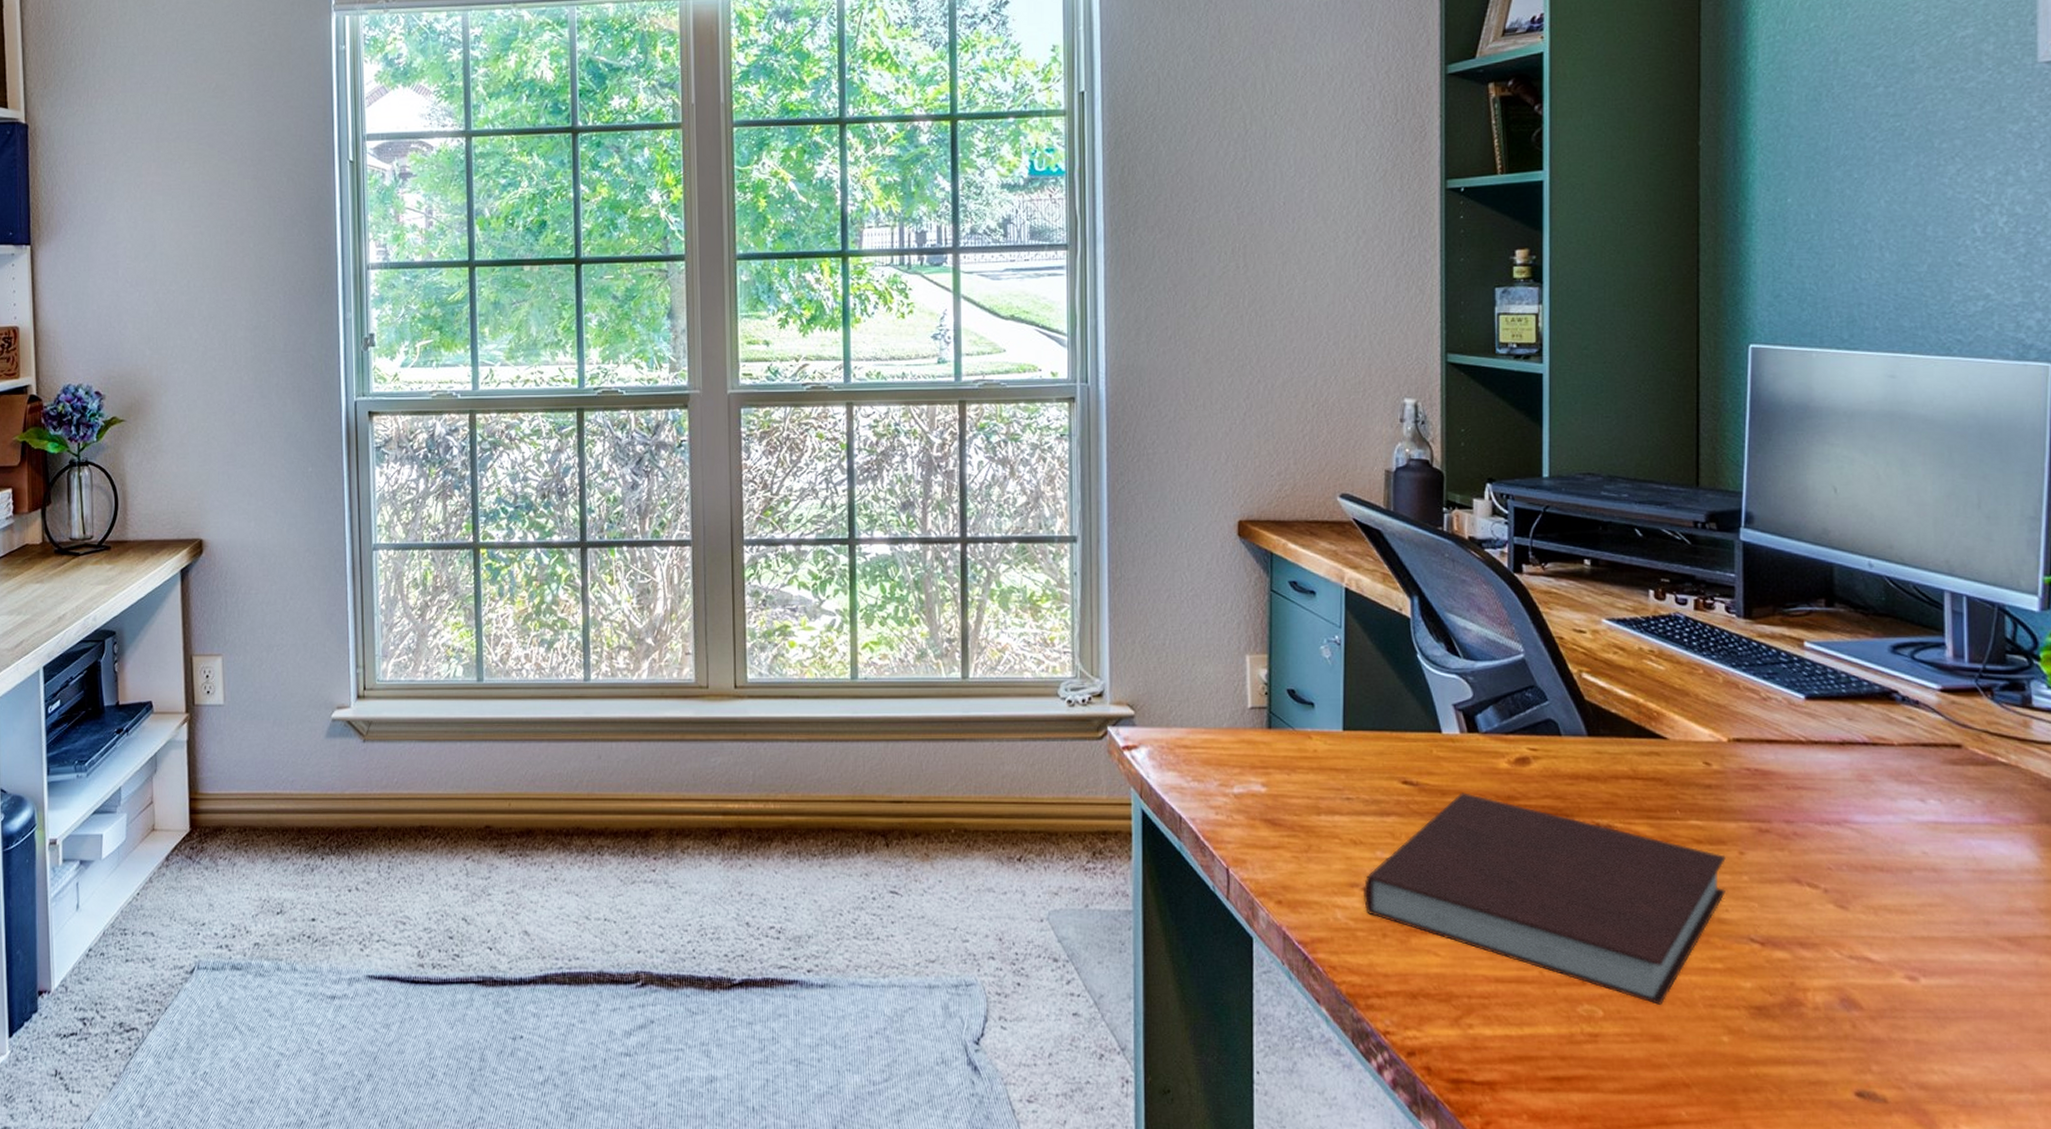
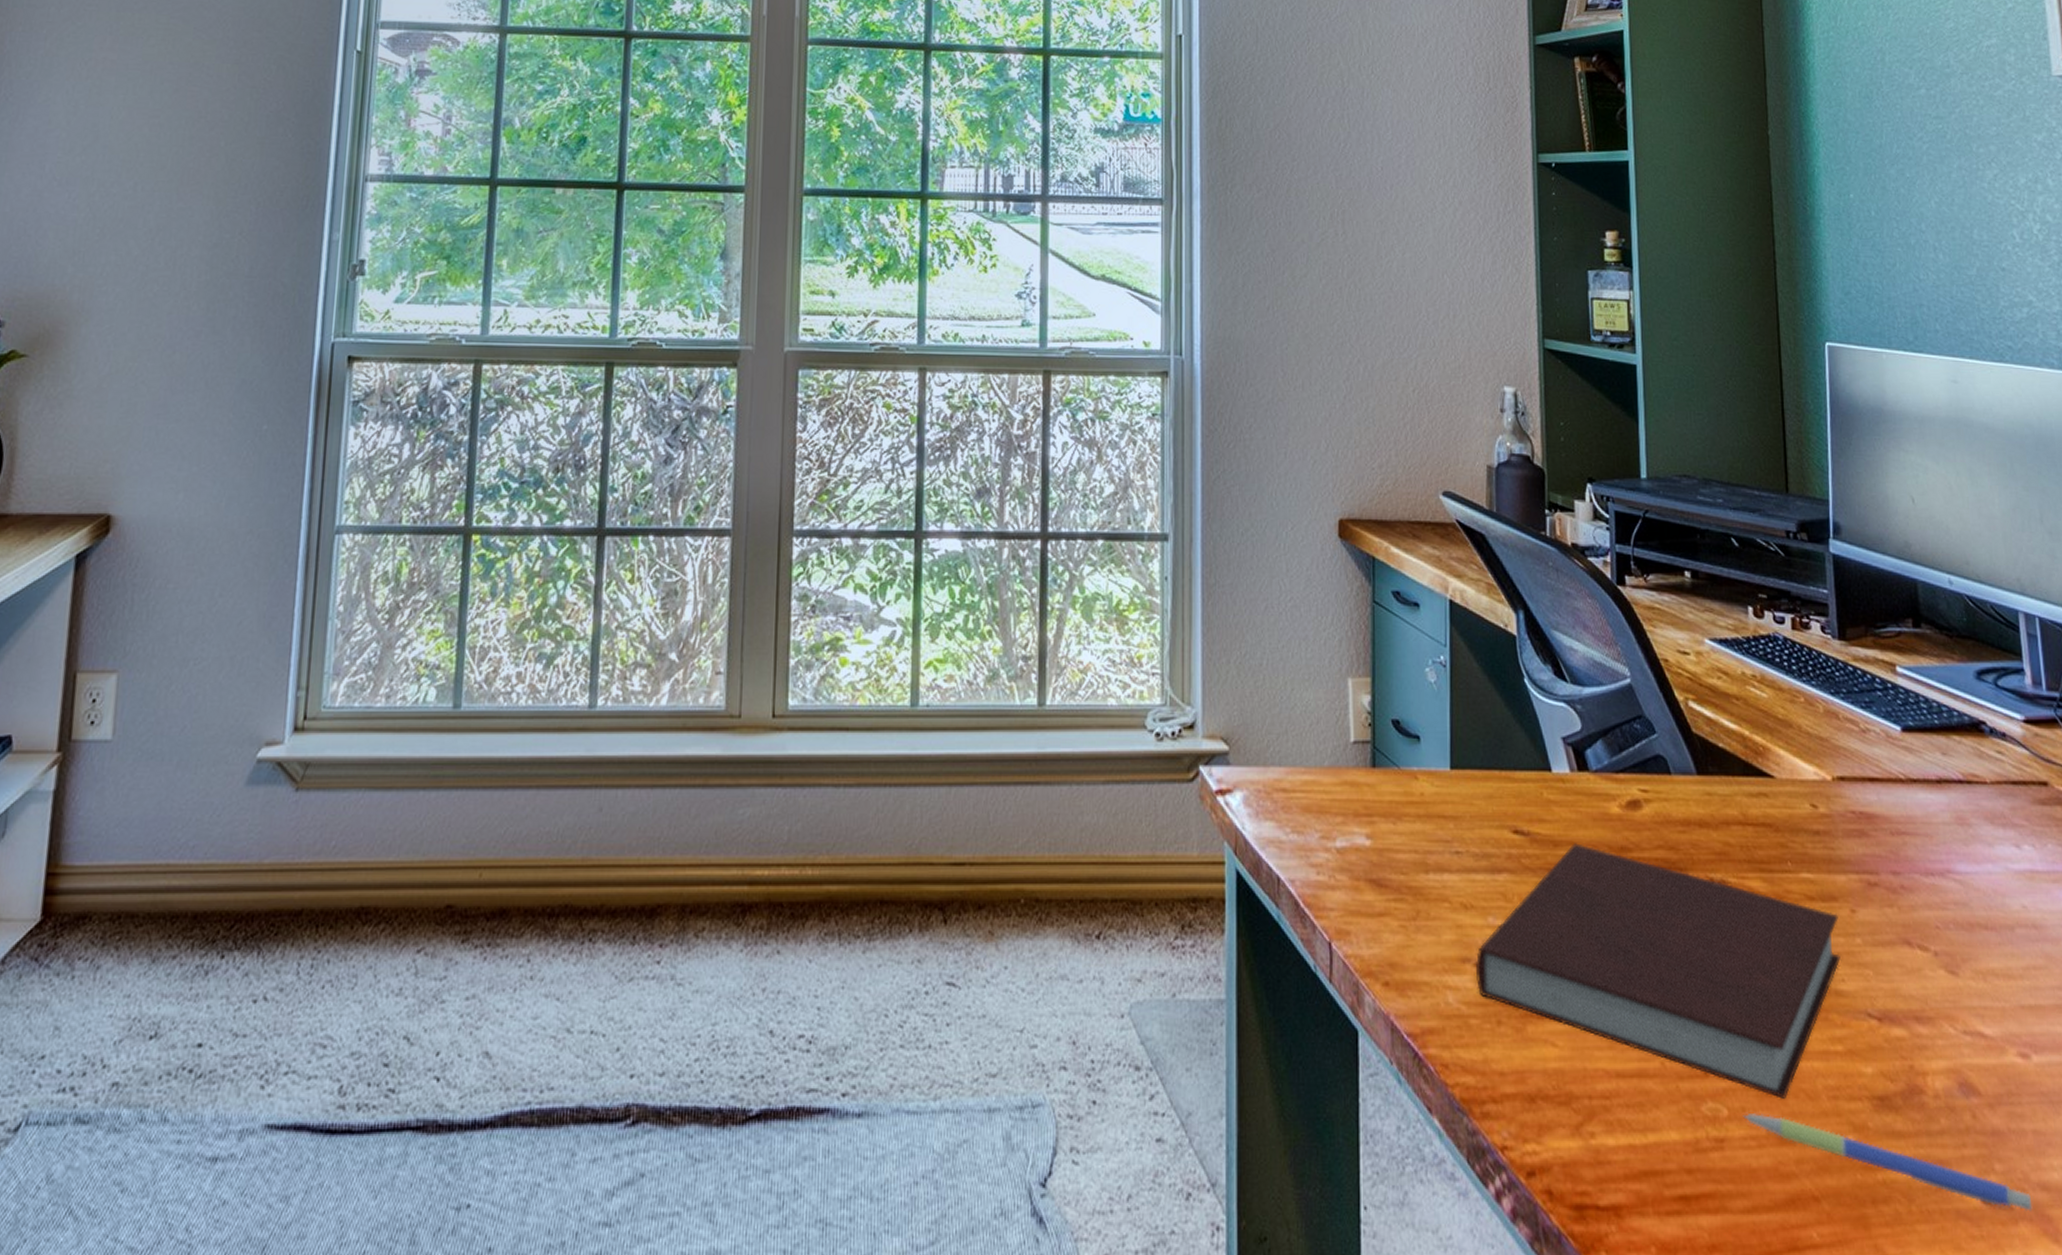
pen: none [1618,1015,1908,1105] -> present [1743,1113,2033,1212]

